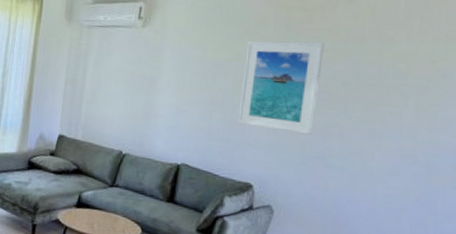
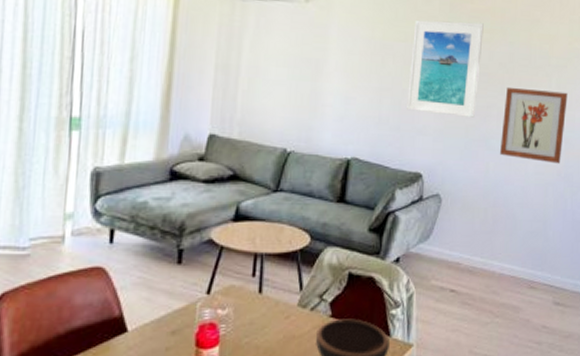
wall art: none [342,105,430,189] -> present [500,86,568,164]

